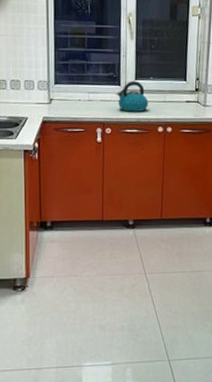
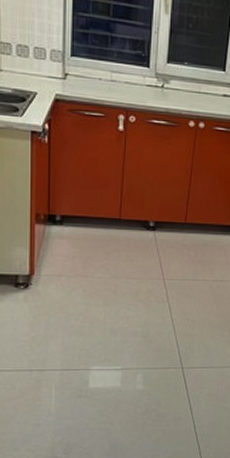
kettle: present [117,80,149,112] -> none [145,63,181,101]

